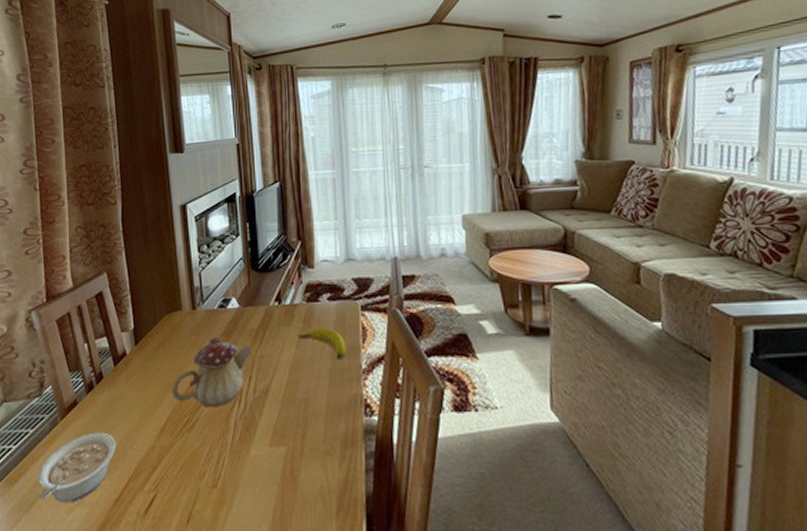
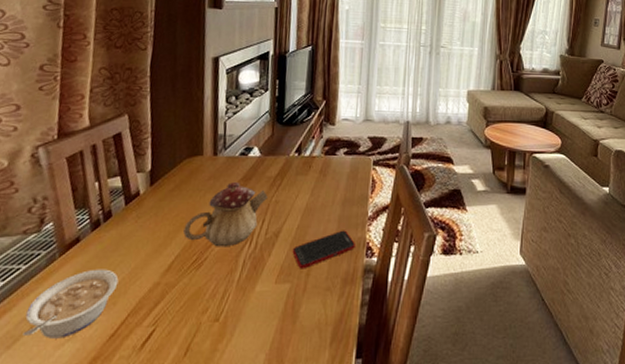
cell phone: none [284,386,352,431] -> present [292,230,355,269]
banana: present [297,327,346,359] -> none [312,178,356,207]

